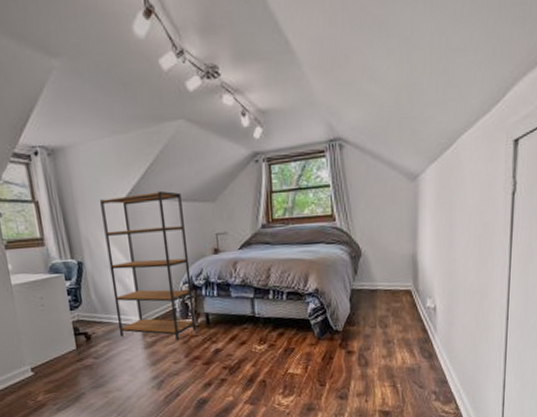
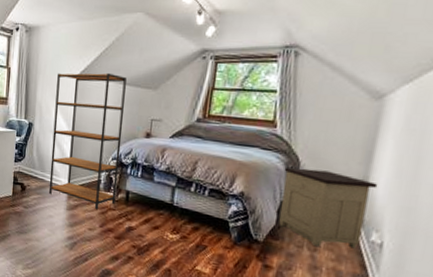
nightstand: none [349,252,425,324] -> present [279,167,378,249]

